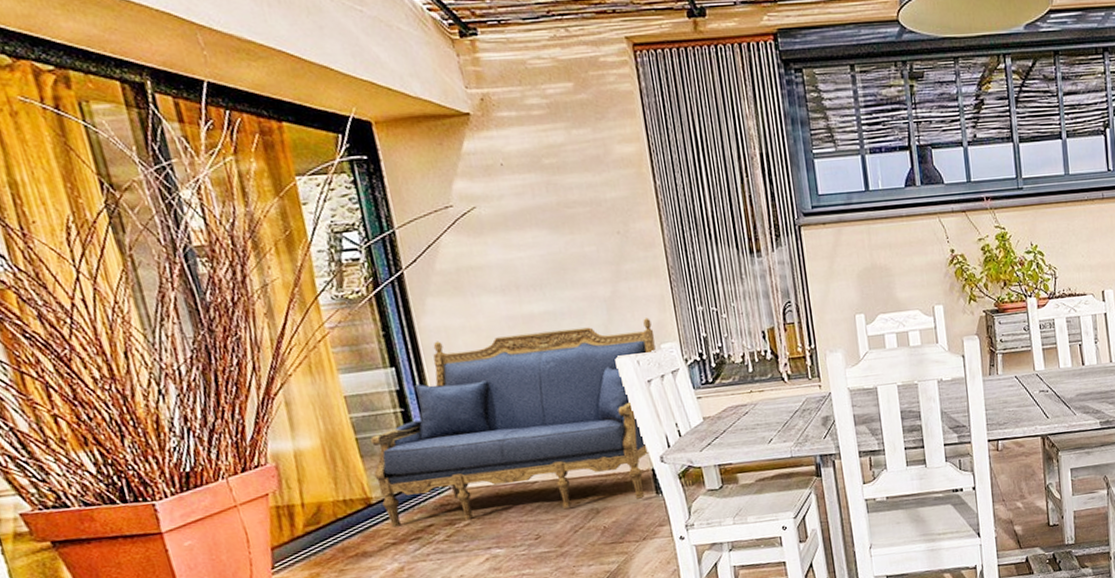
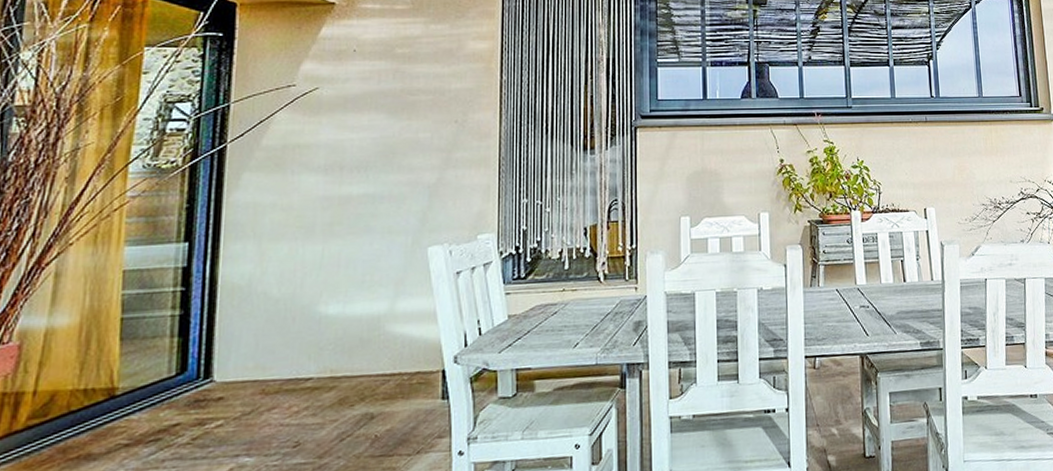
settee: present [371,318,656,529] -> none [128,207,473,427]

